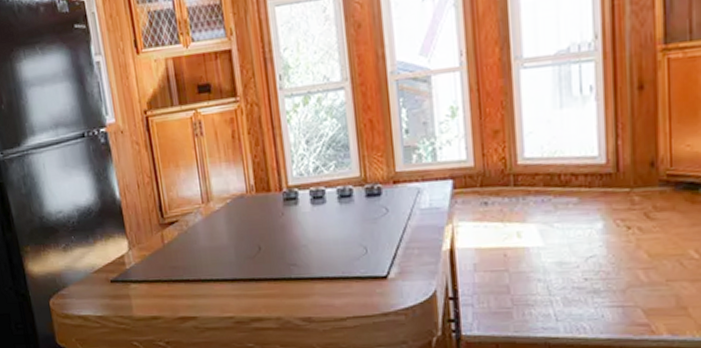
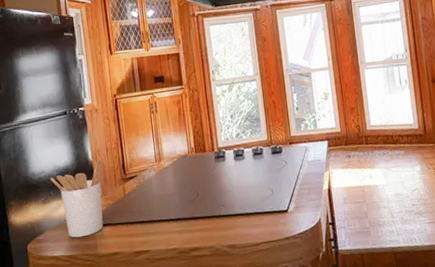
utensil holder: none [69,198,139,296] -> present [50,160,104,238]

